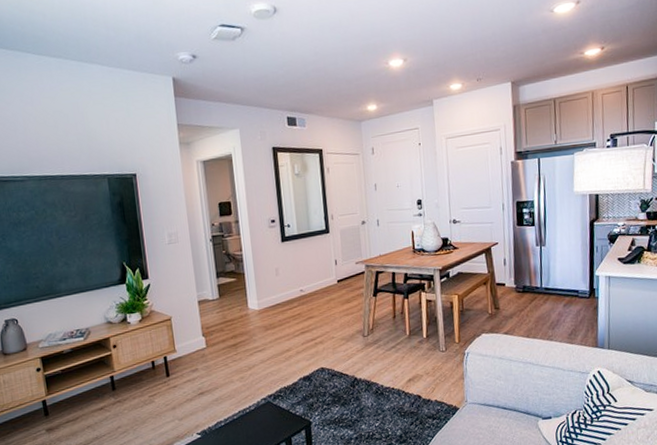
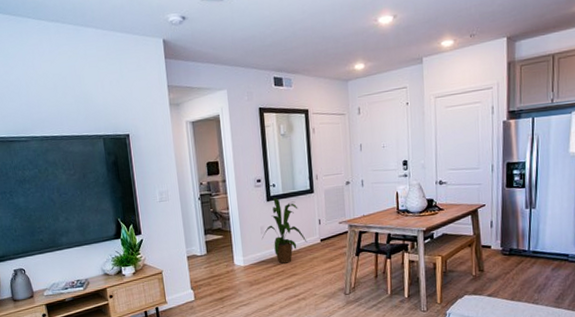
house plant: none [276,238,324,306] -> present [261,198,307,264]

